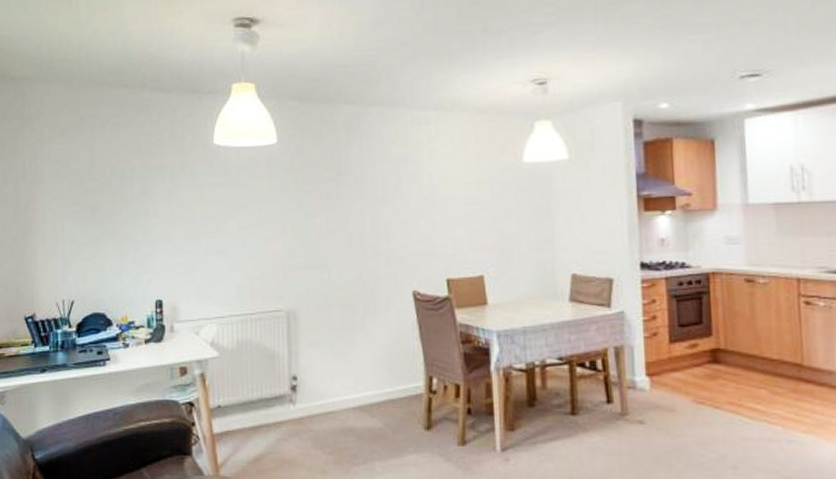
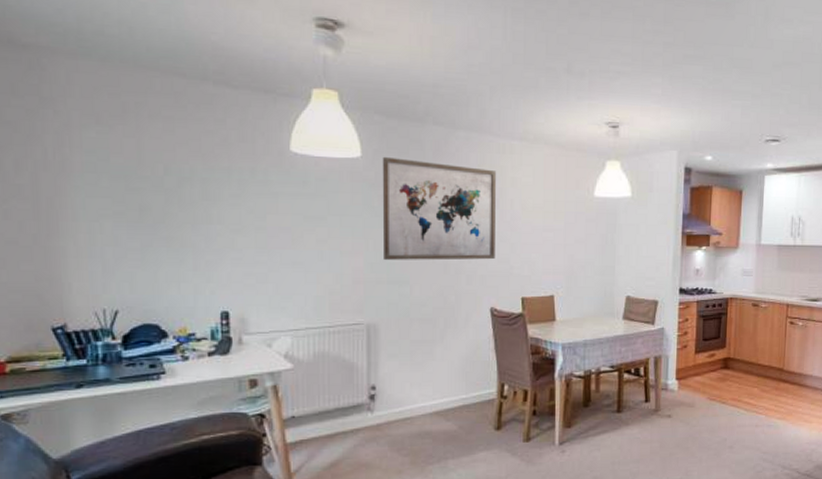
wall art: none [296,140,415,244] -> present [382,156,496,260]

